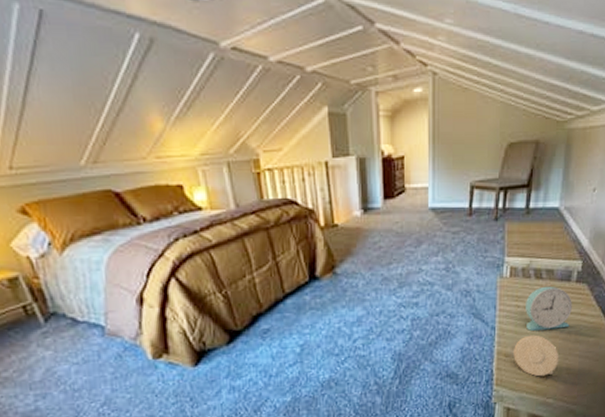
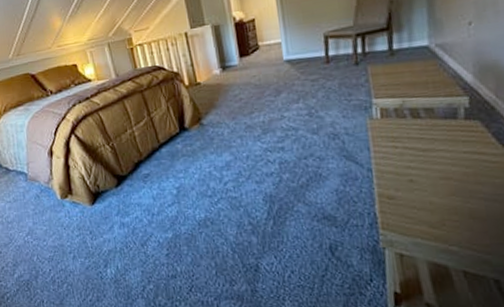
cup: present [514,335,559,377] -> none [397,176,458,221]
alarm clock: present [526,286,572,331] -> none [404,124,465,172]

